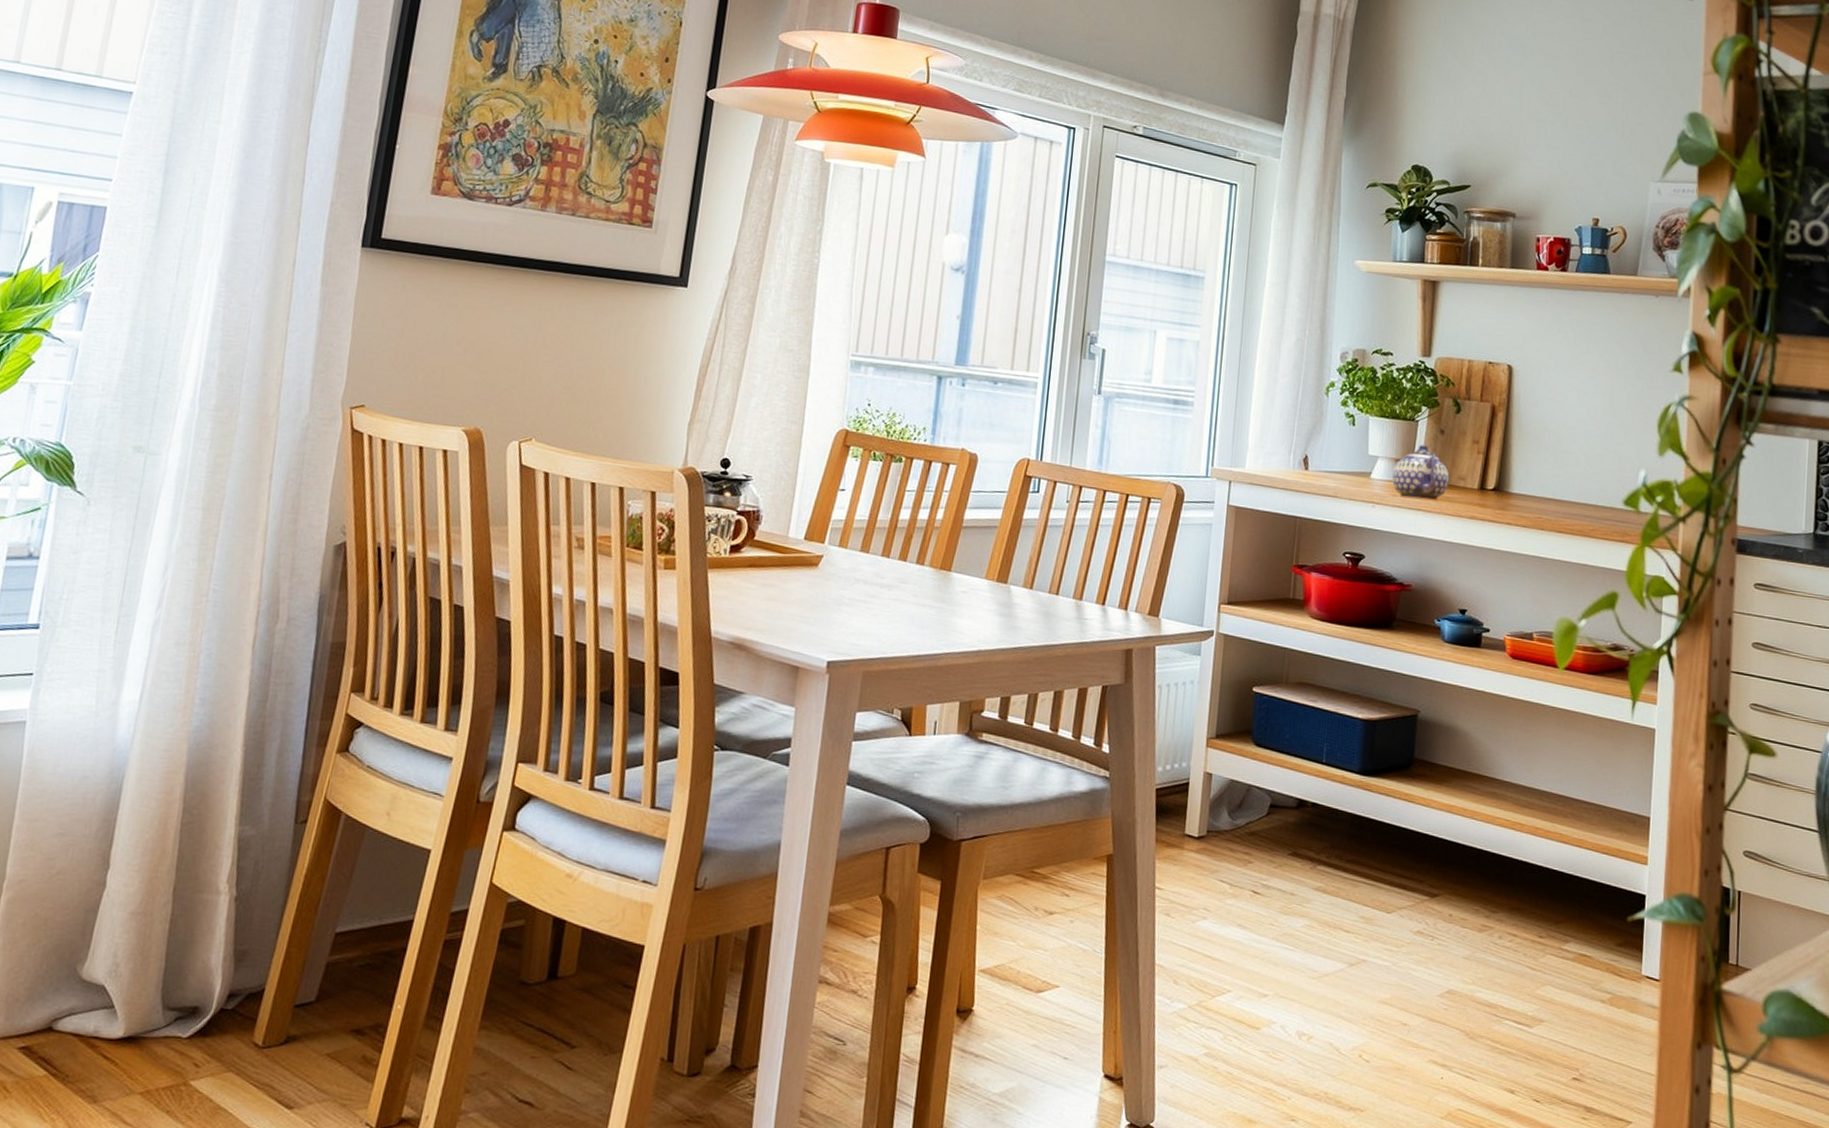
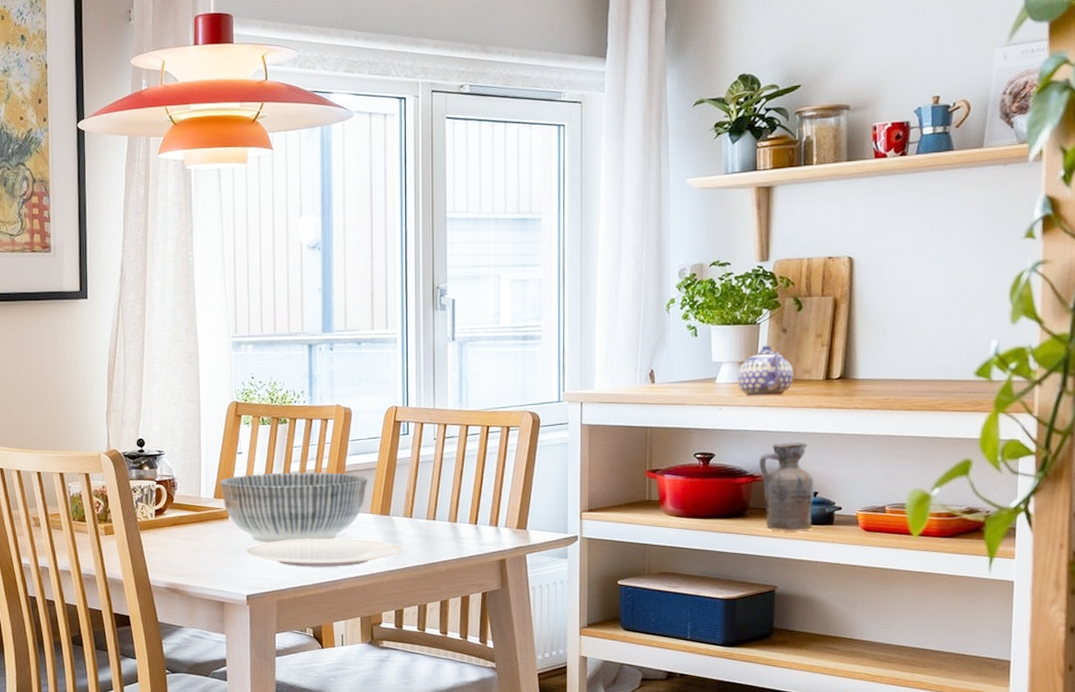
bowl: none [813,516,987,605] -> present [220,472,368,544]
plate: none [833,599,1016,639] -> present [246,538,401,567]
ceramic jug: none [1409,551,1464,652] -> present [759,442,815,532]

